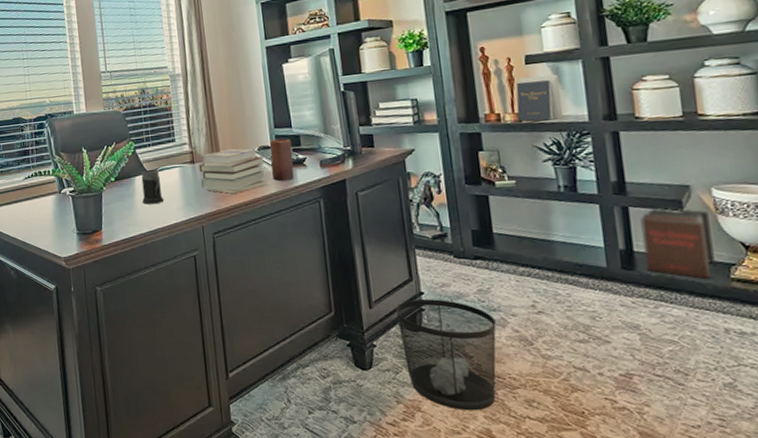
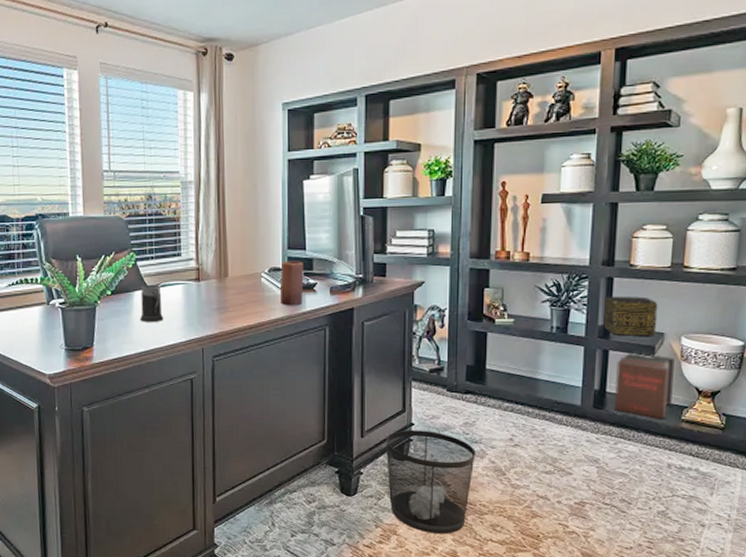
books: present [198,148,267,195] -> none [204,268,274,317]
books: present [516,74,564,122] -> none [525,215,570,262]
decorative box: none [613,149,680,191] -> present [603,296,658,337]

